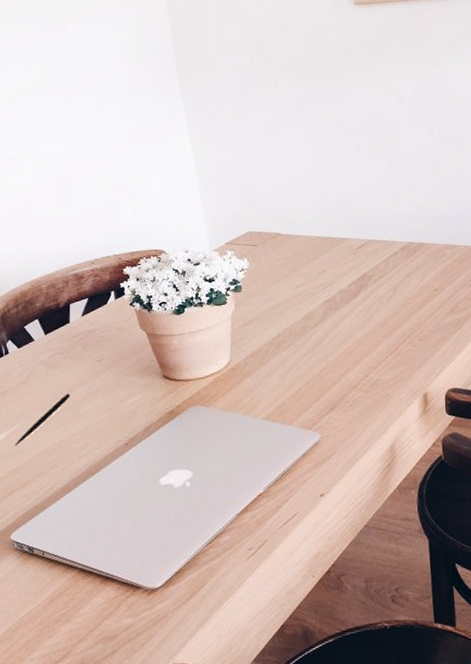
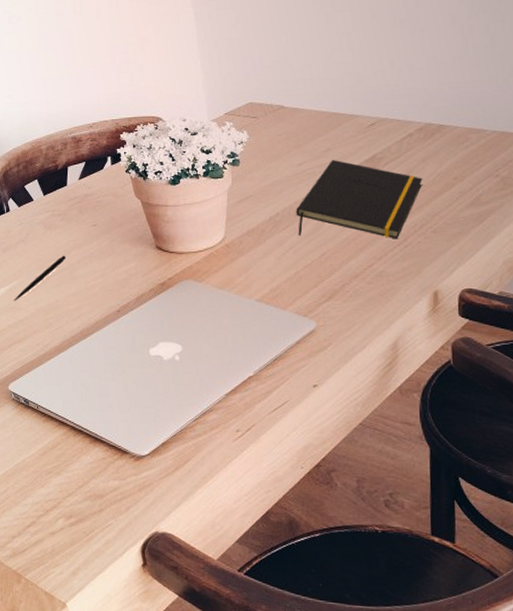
notepad: none [296,280,409,353] -> present [296,159,423,239]

